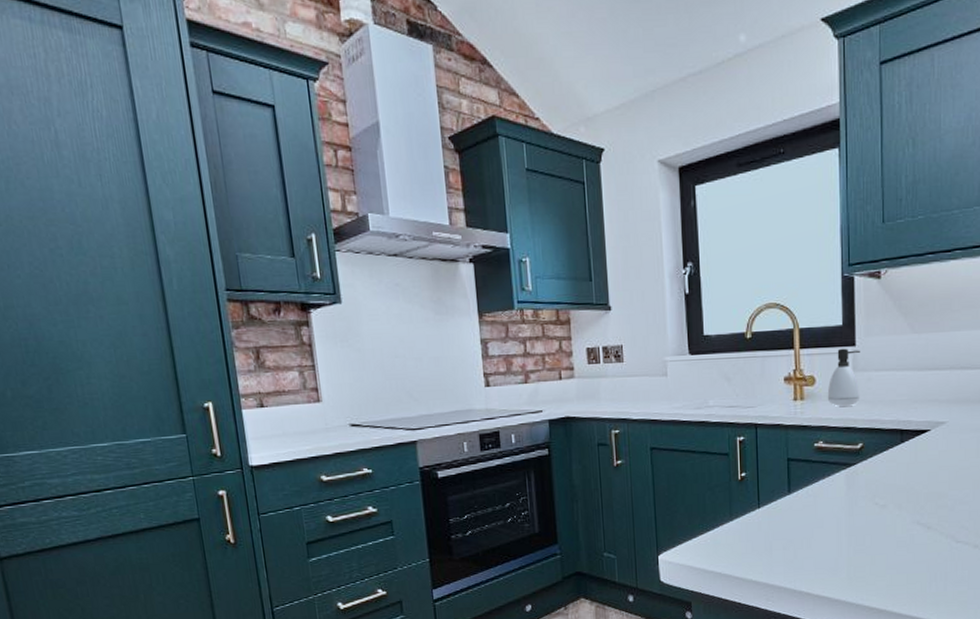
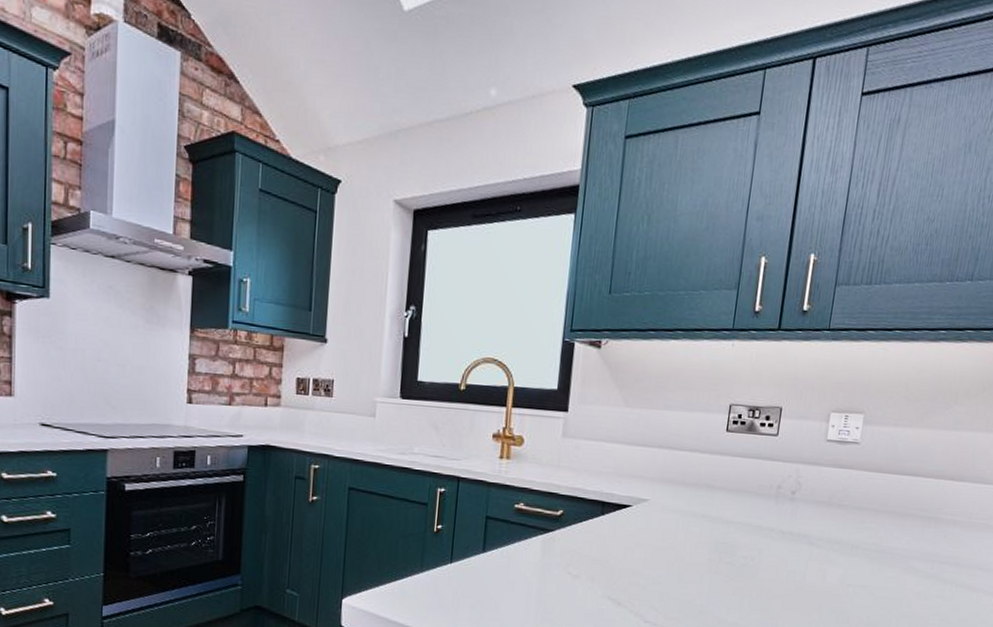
soap dispenser: present [827,348,860,407] -> none [533,412,572,472]

